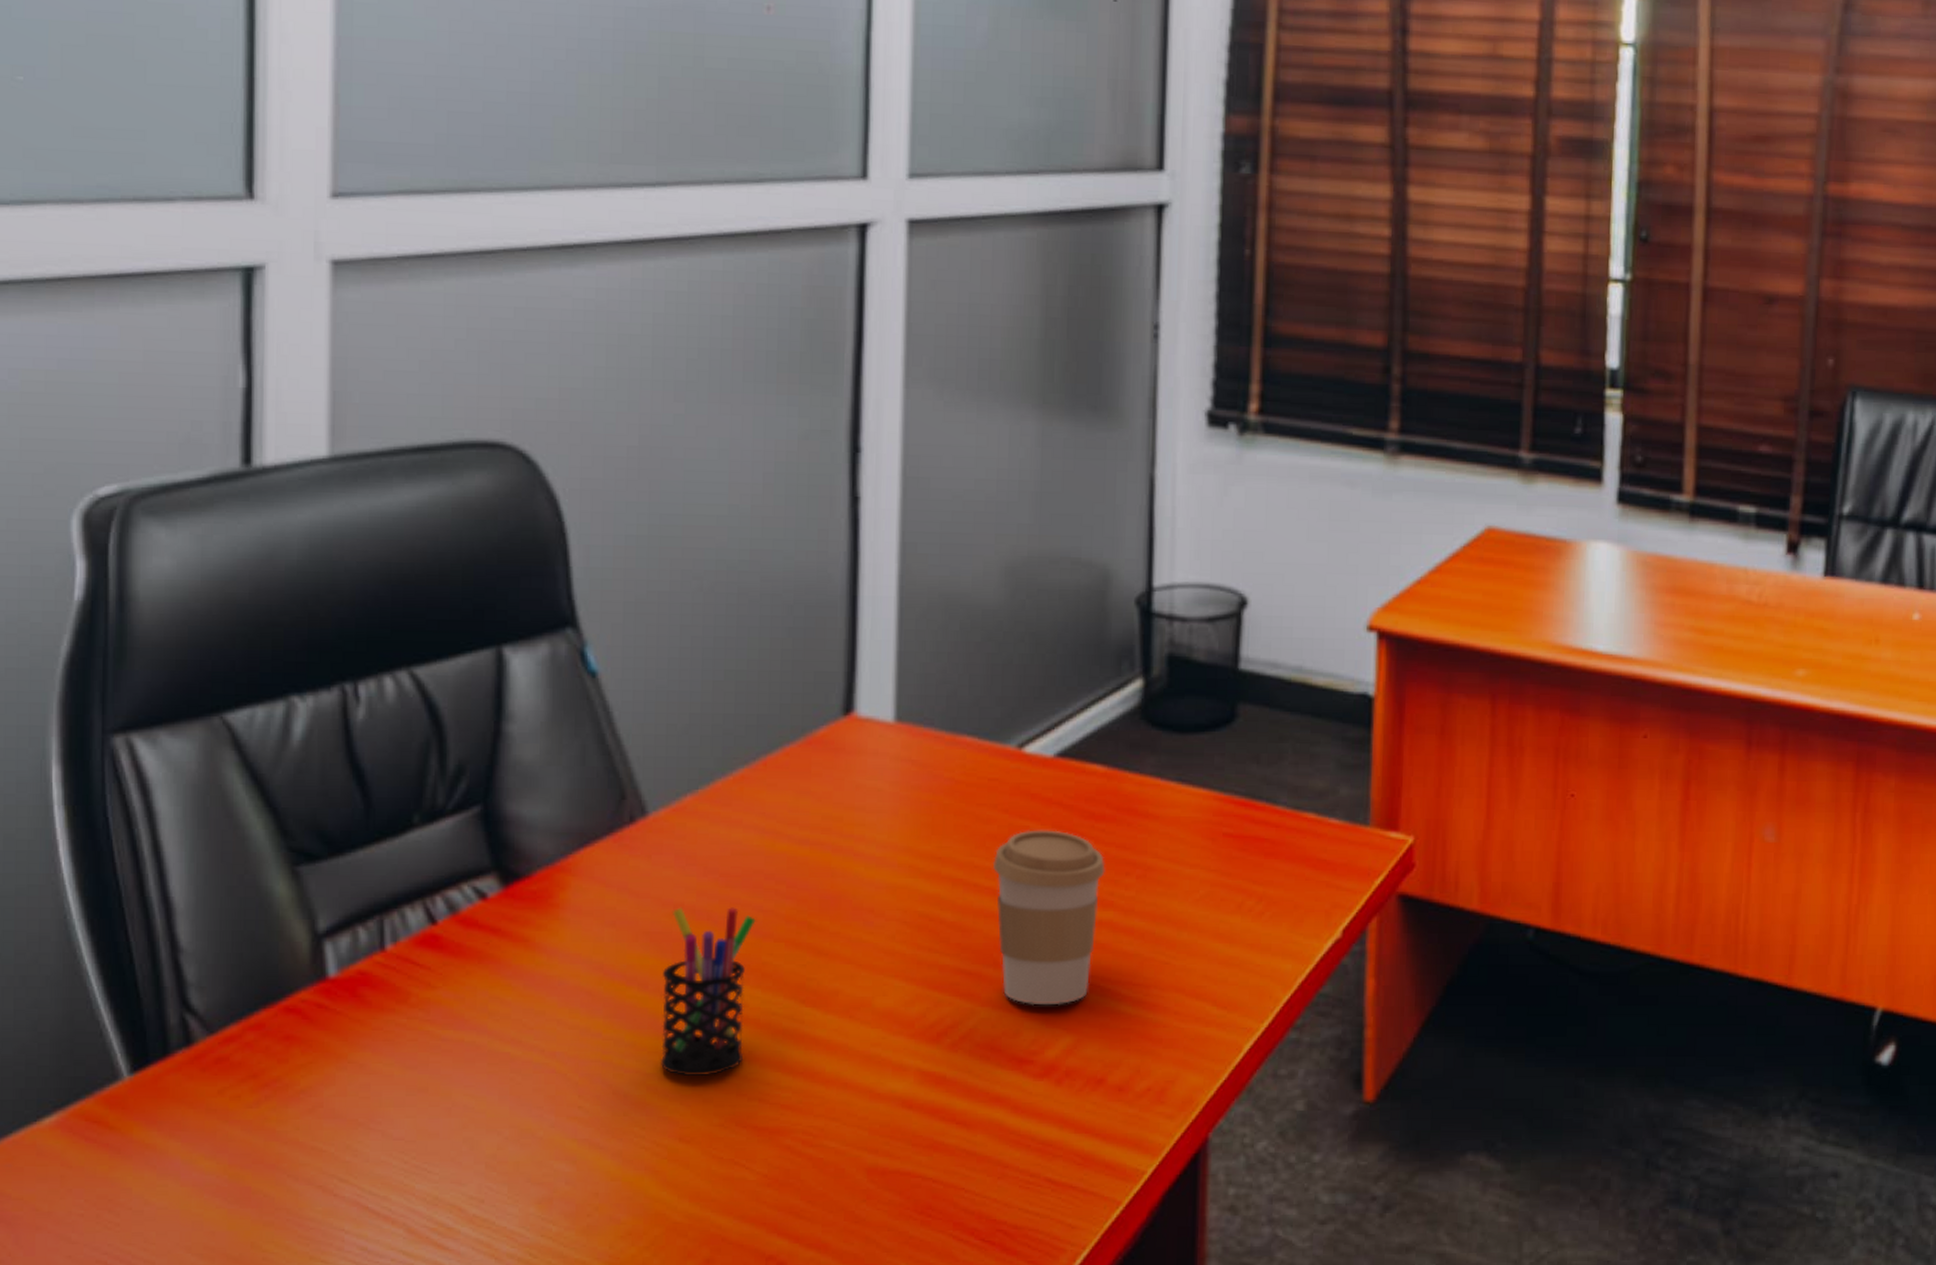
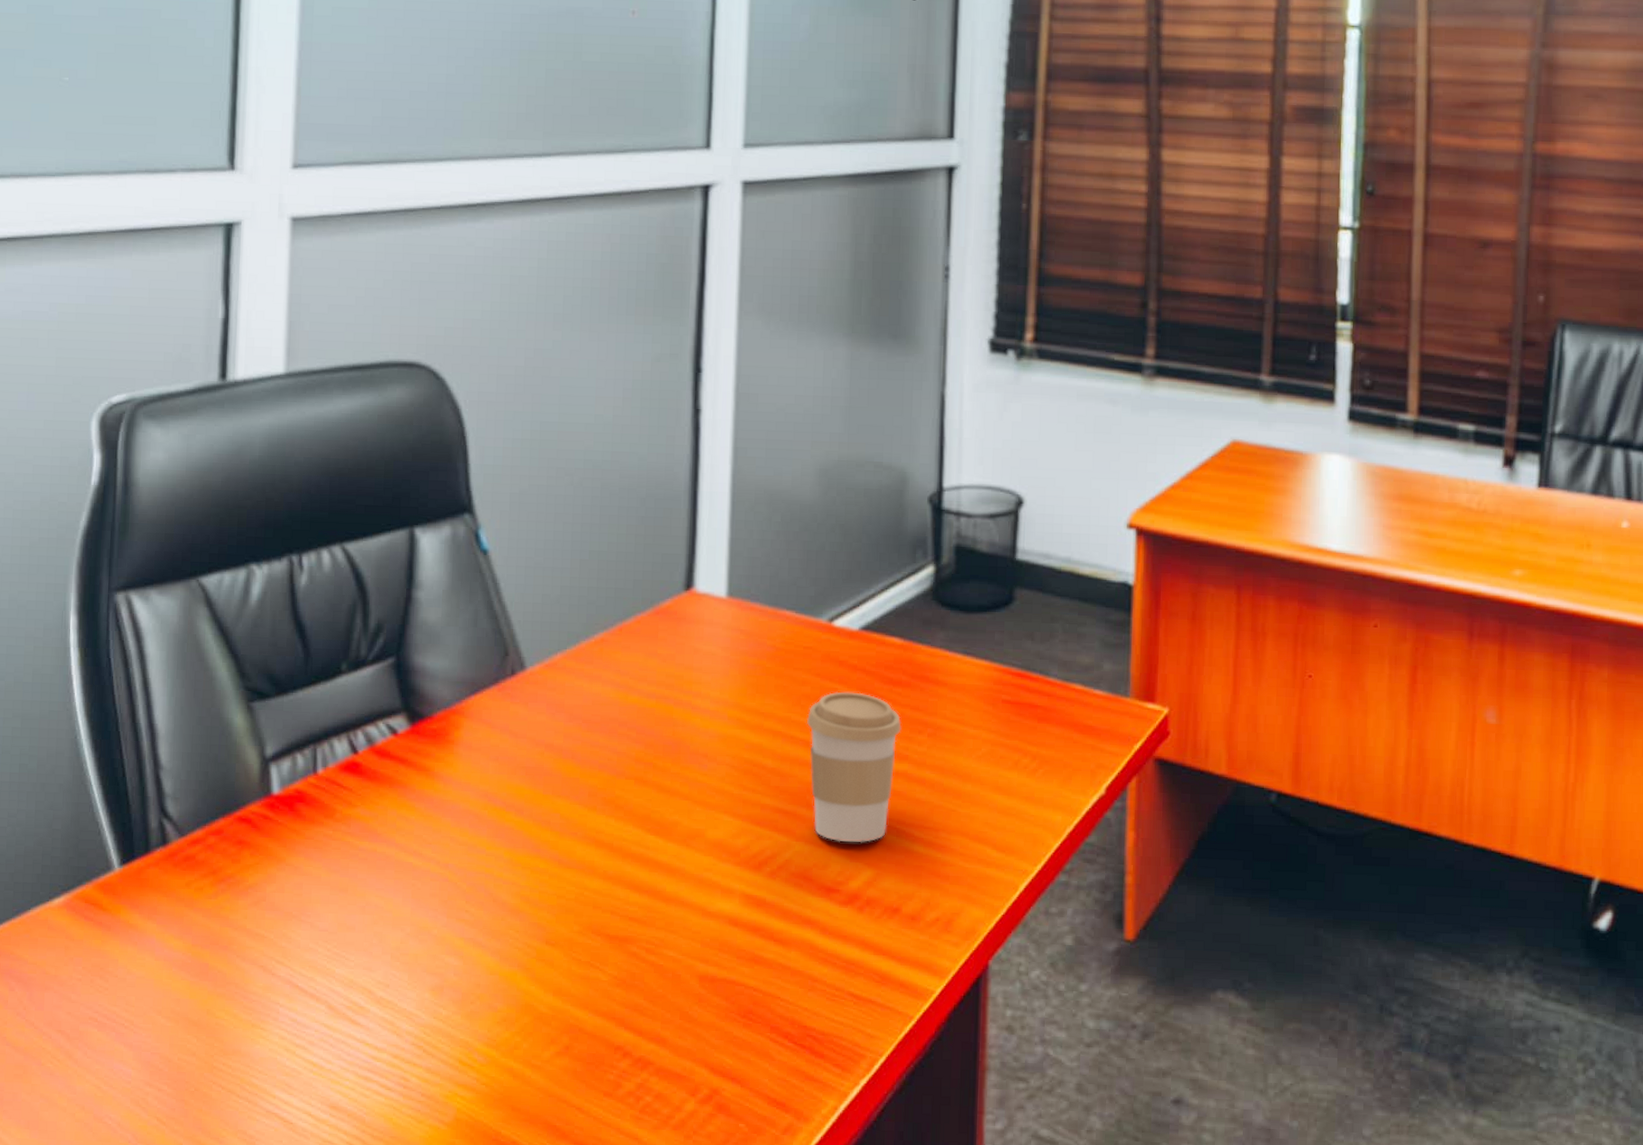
pen holder: present [660,907,756,1077] -> none [531,747,611,890]

